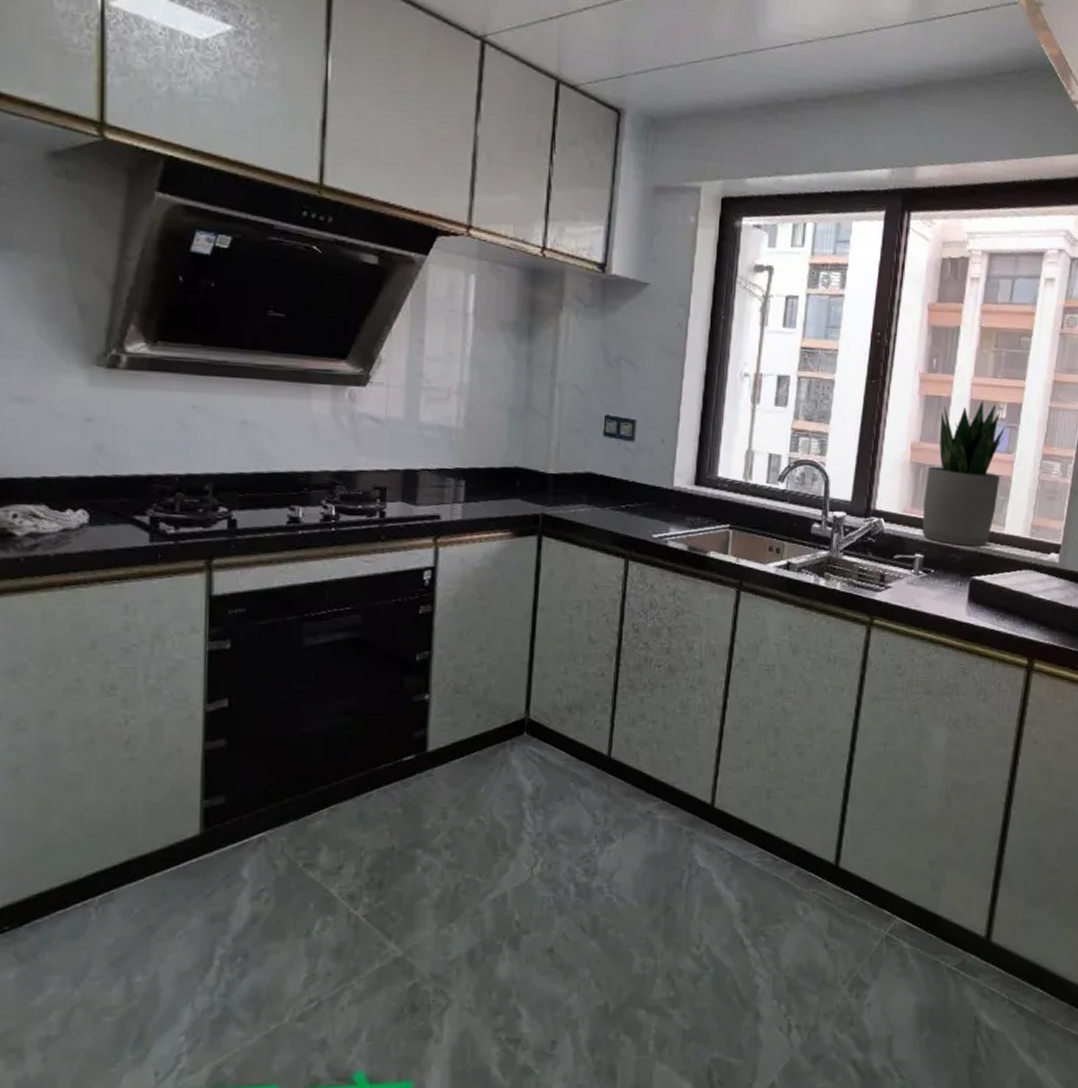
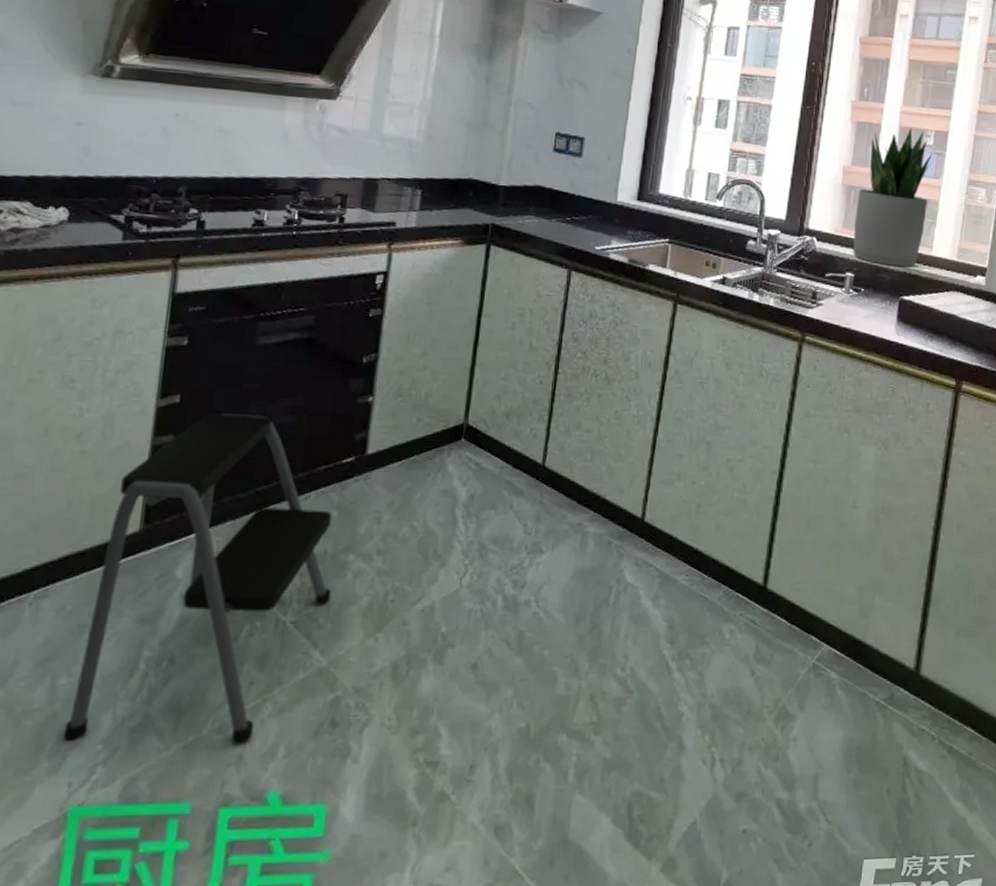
step stool: none [144,716,402,1034] -> present [63,413,333,743]

